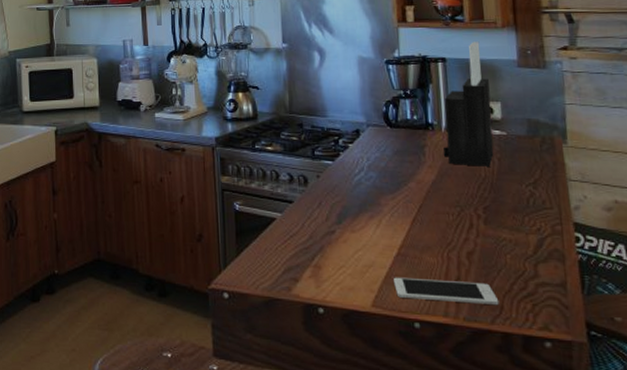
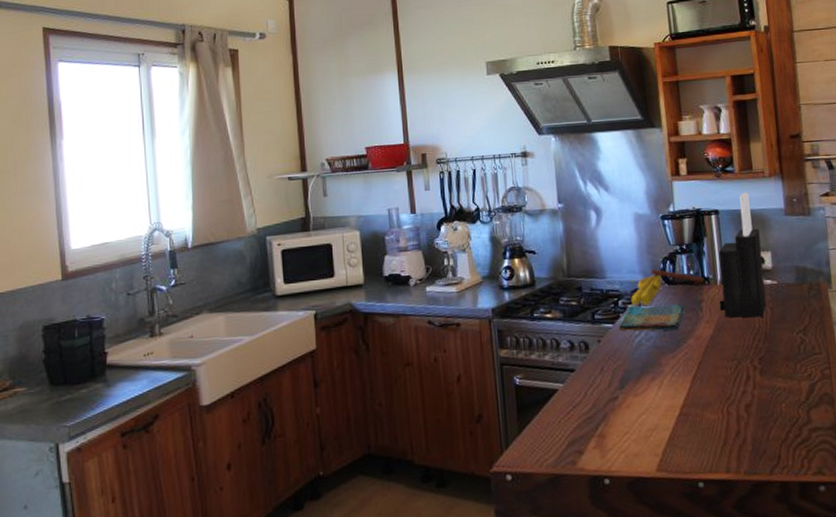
dish towel: none [339,144,405,173] -> present [619,304,683,332]
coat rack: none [352,111,428,146] -> present [631,268,705,305]
cell phone: present [394,277,499,306] -> none [677,434,777,459]

